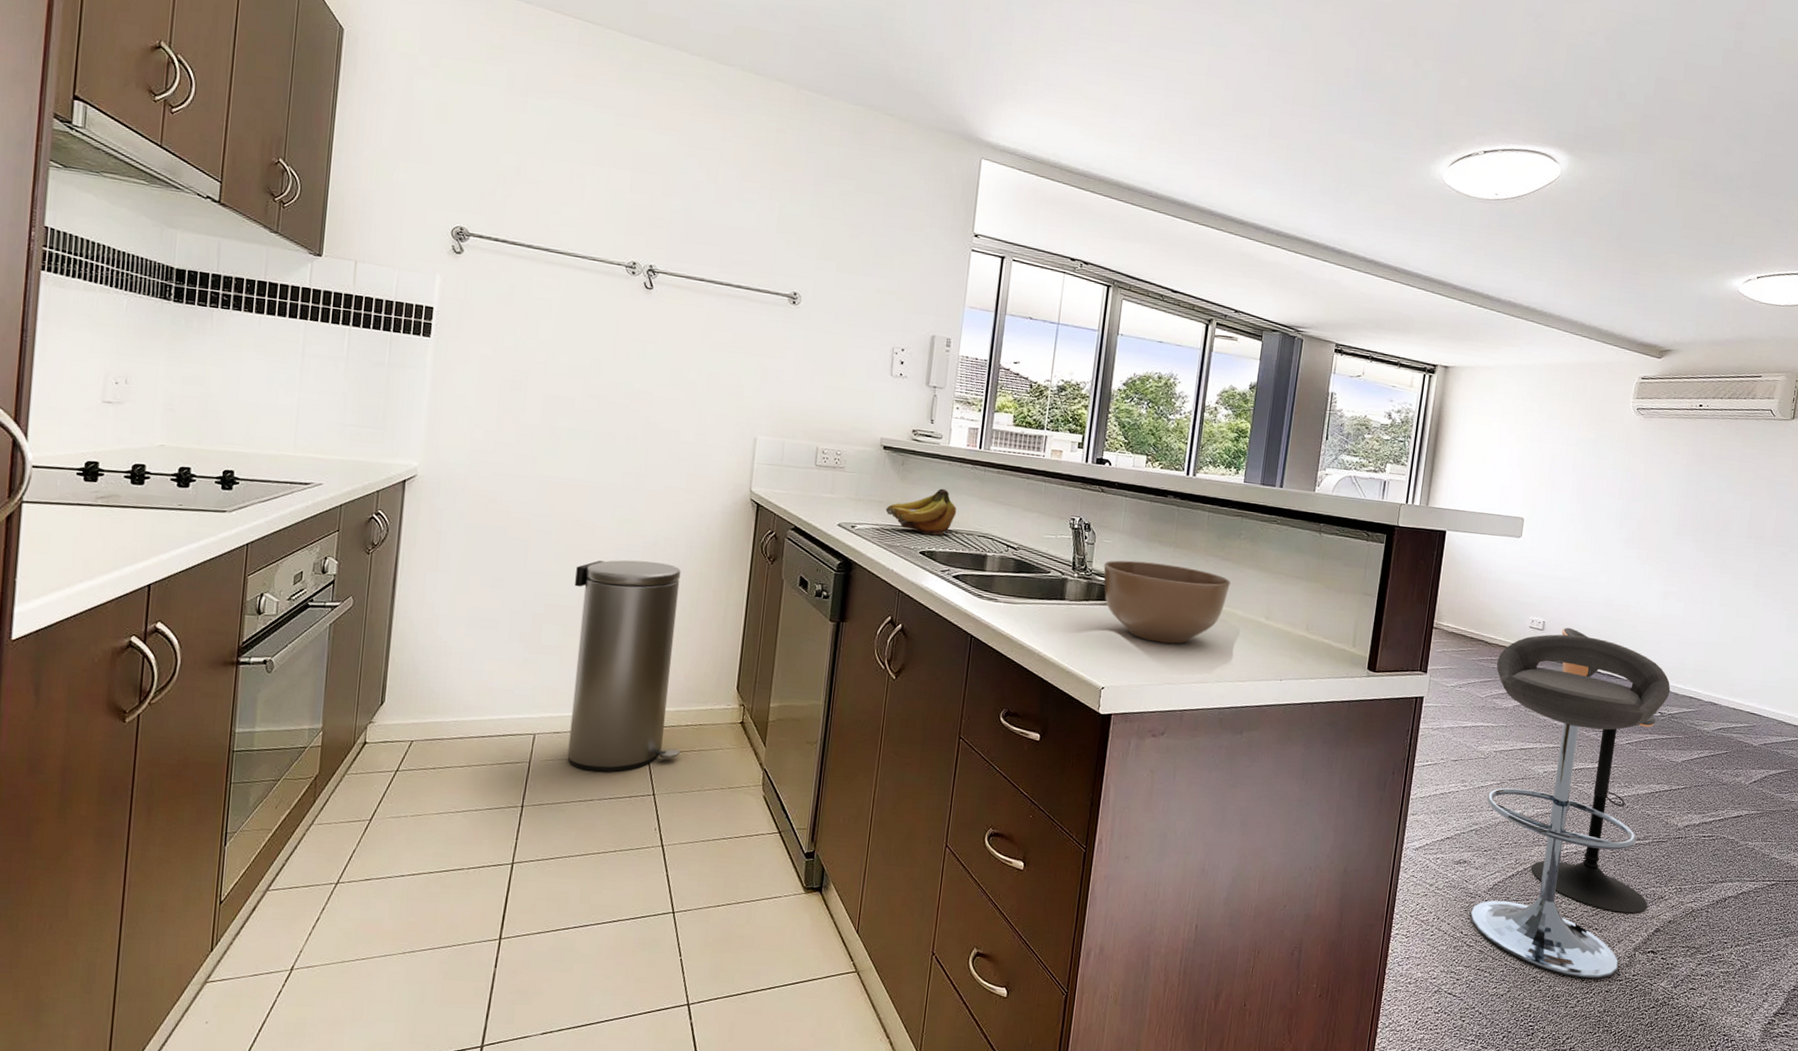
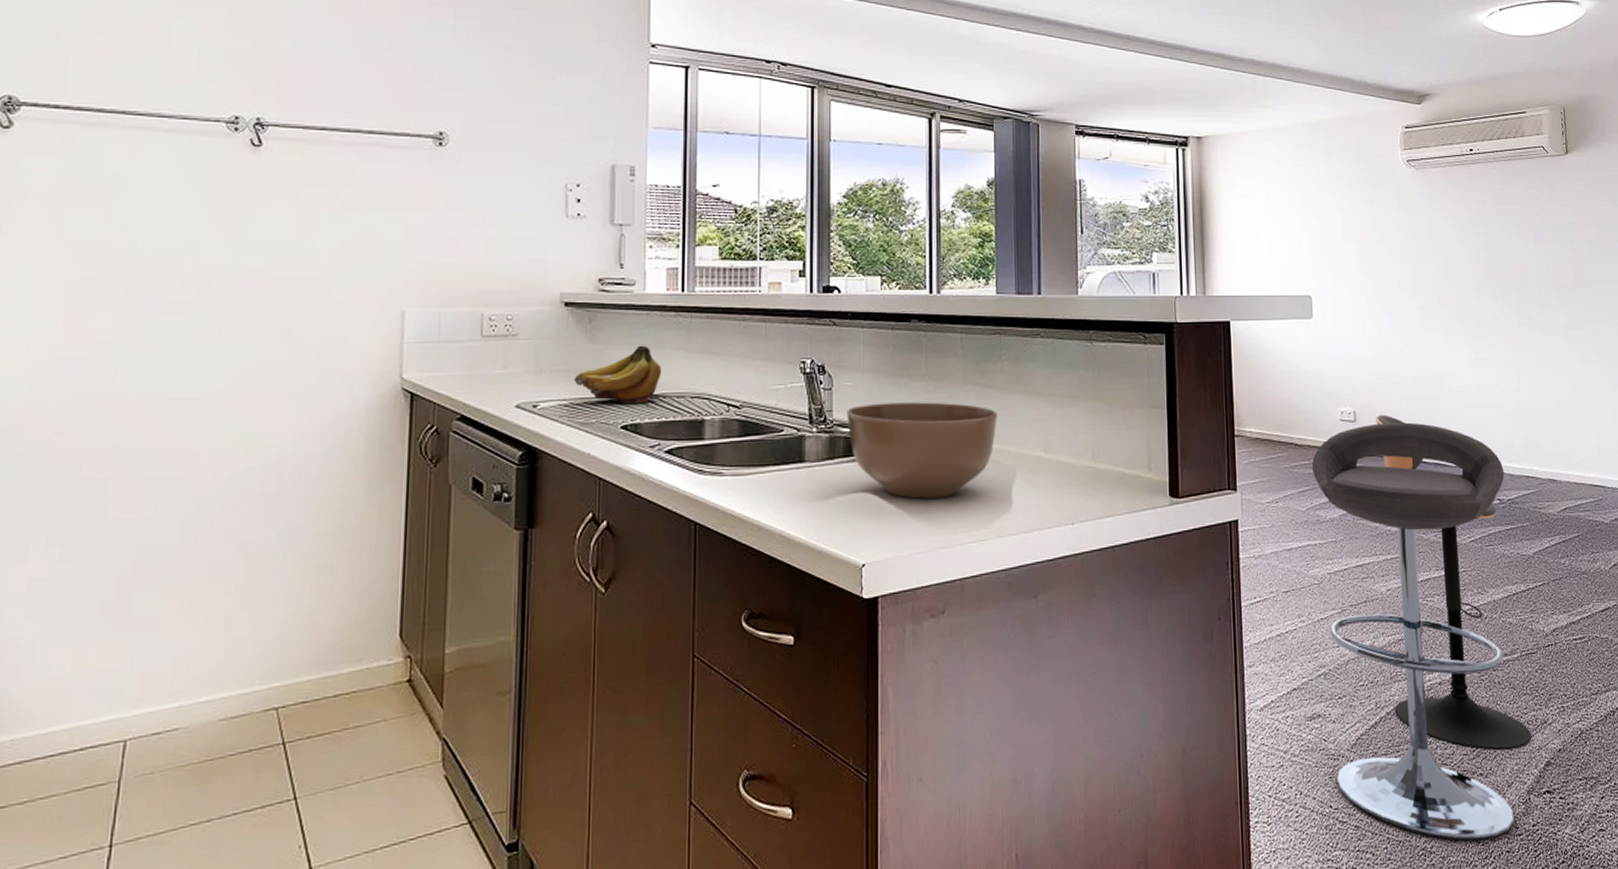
pedal bin: present [567,560,681,772] -> none [172,485,330,780]

